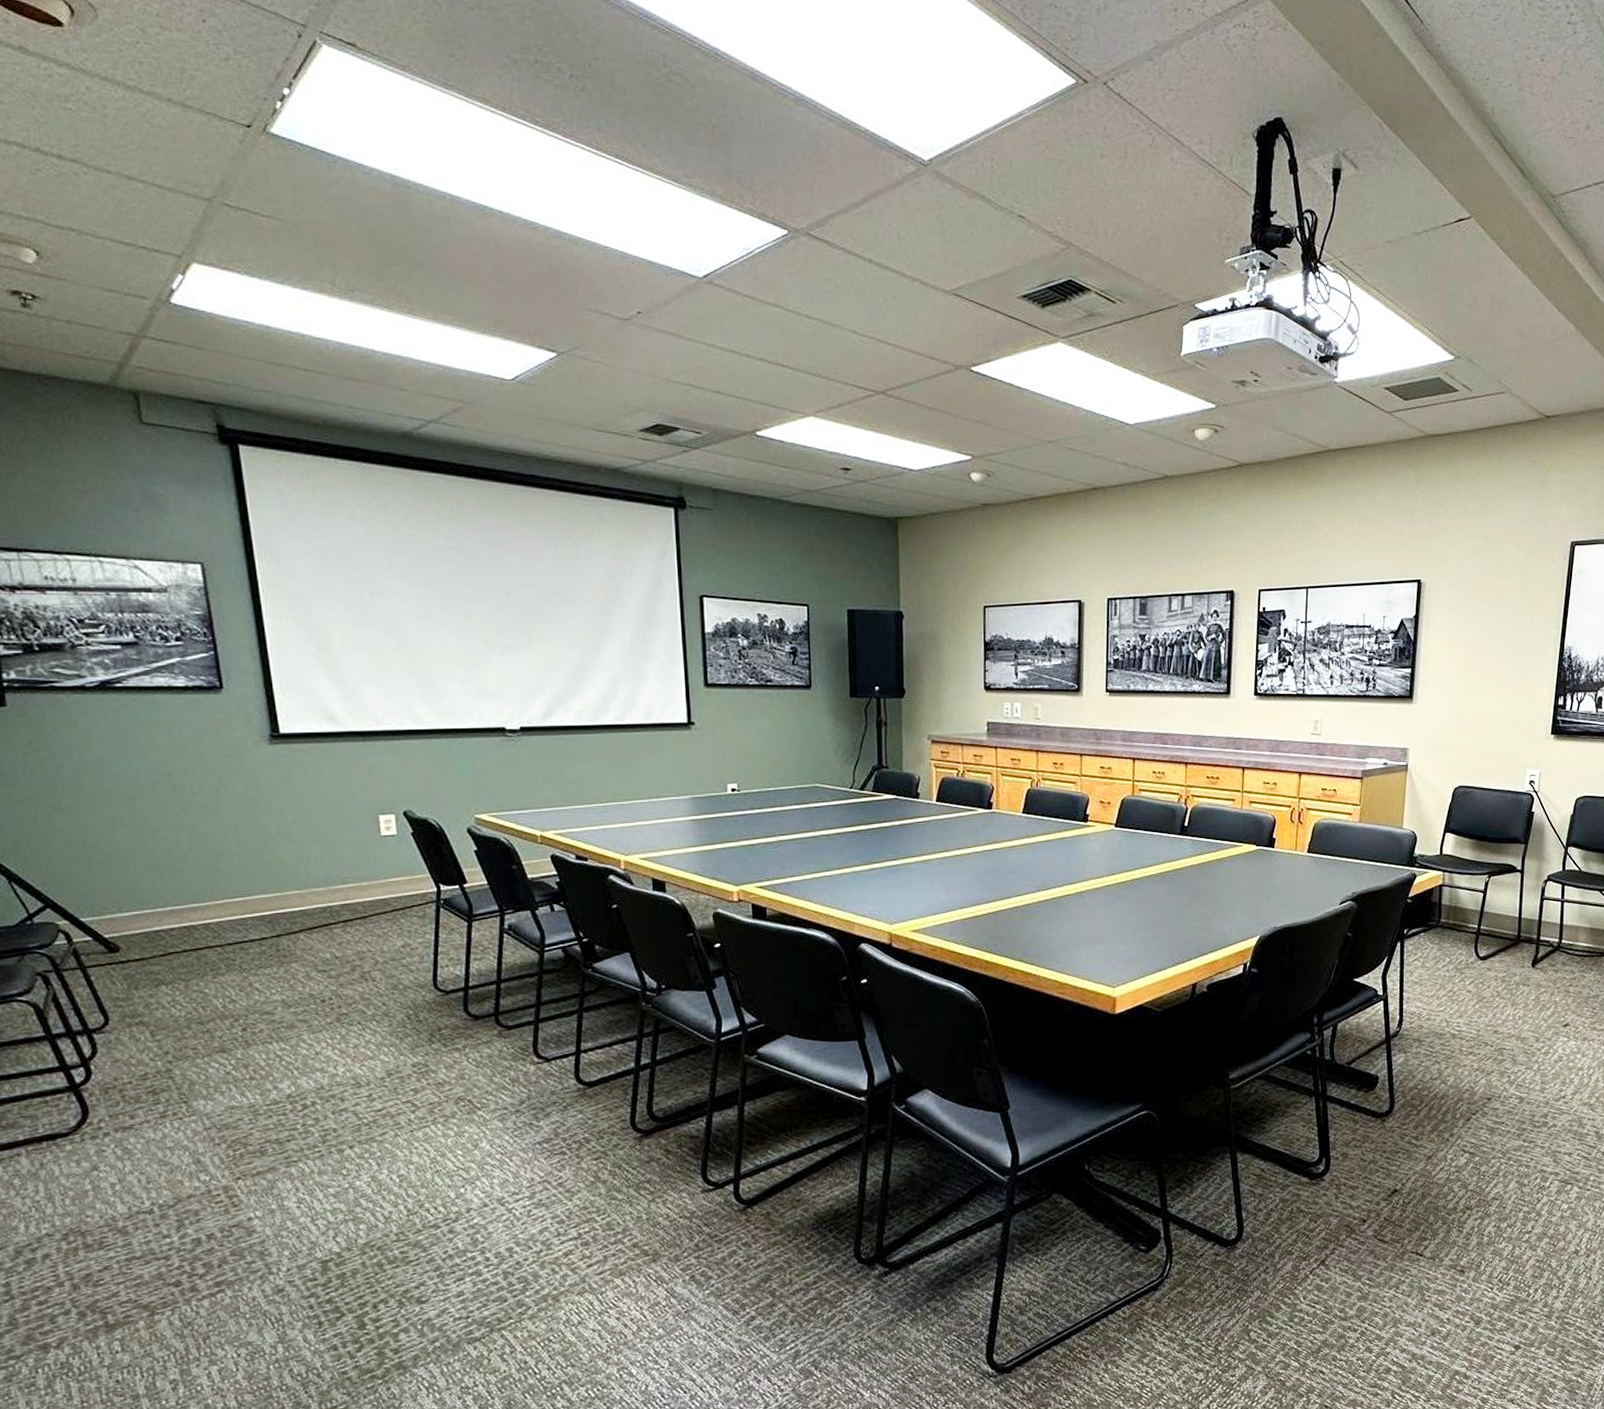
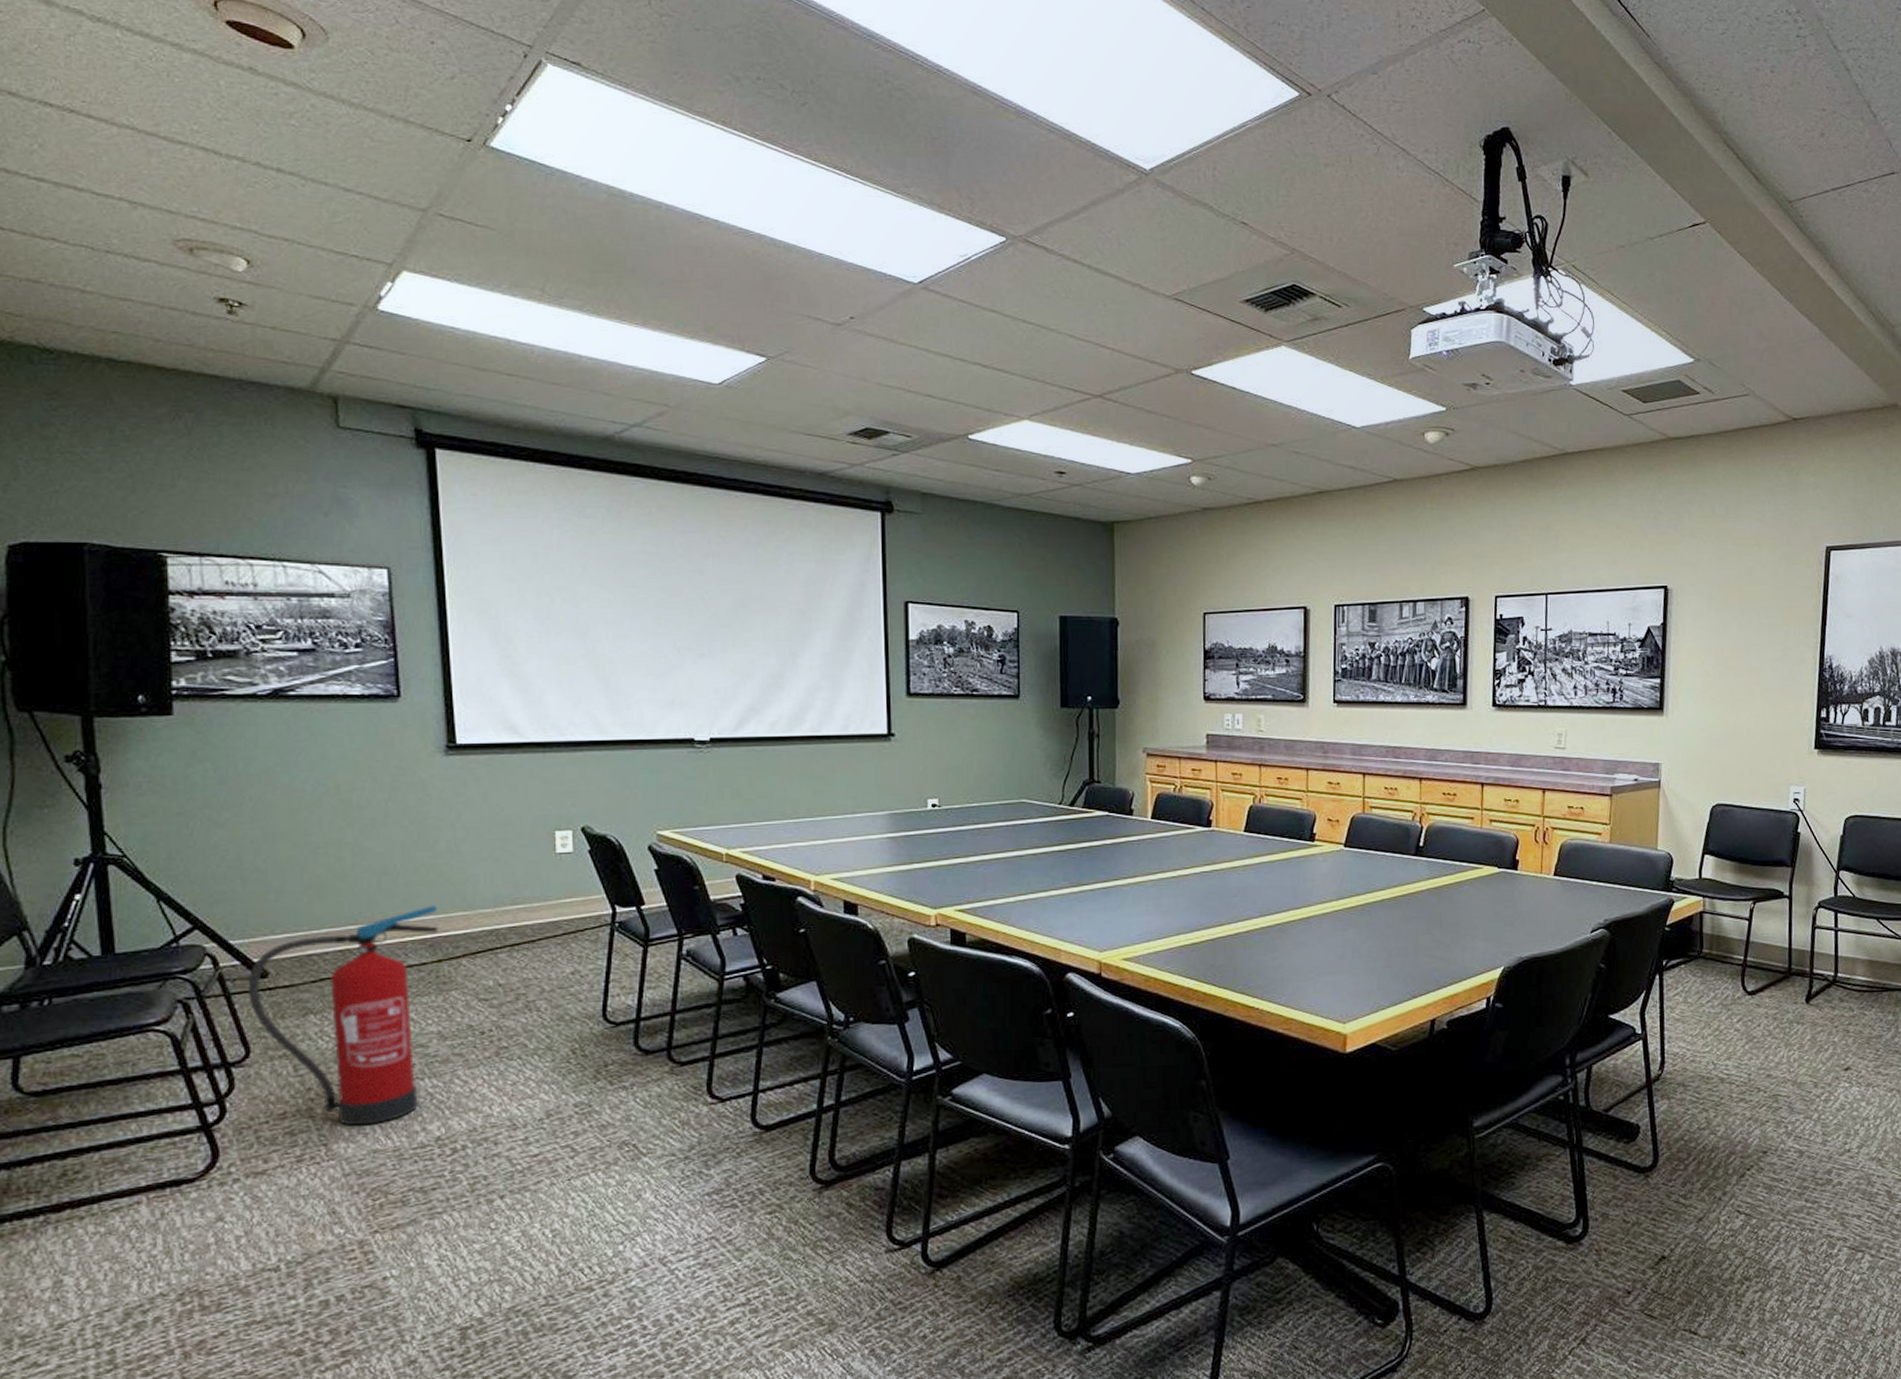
fire extinguisher: none [100,885,275,1086] -> present [247,905,438,1126]

